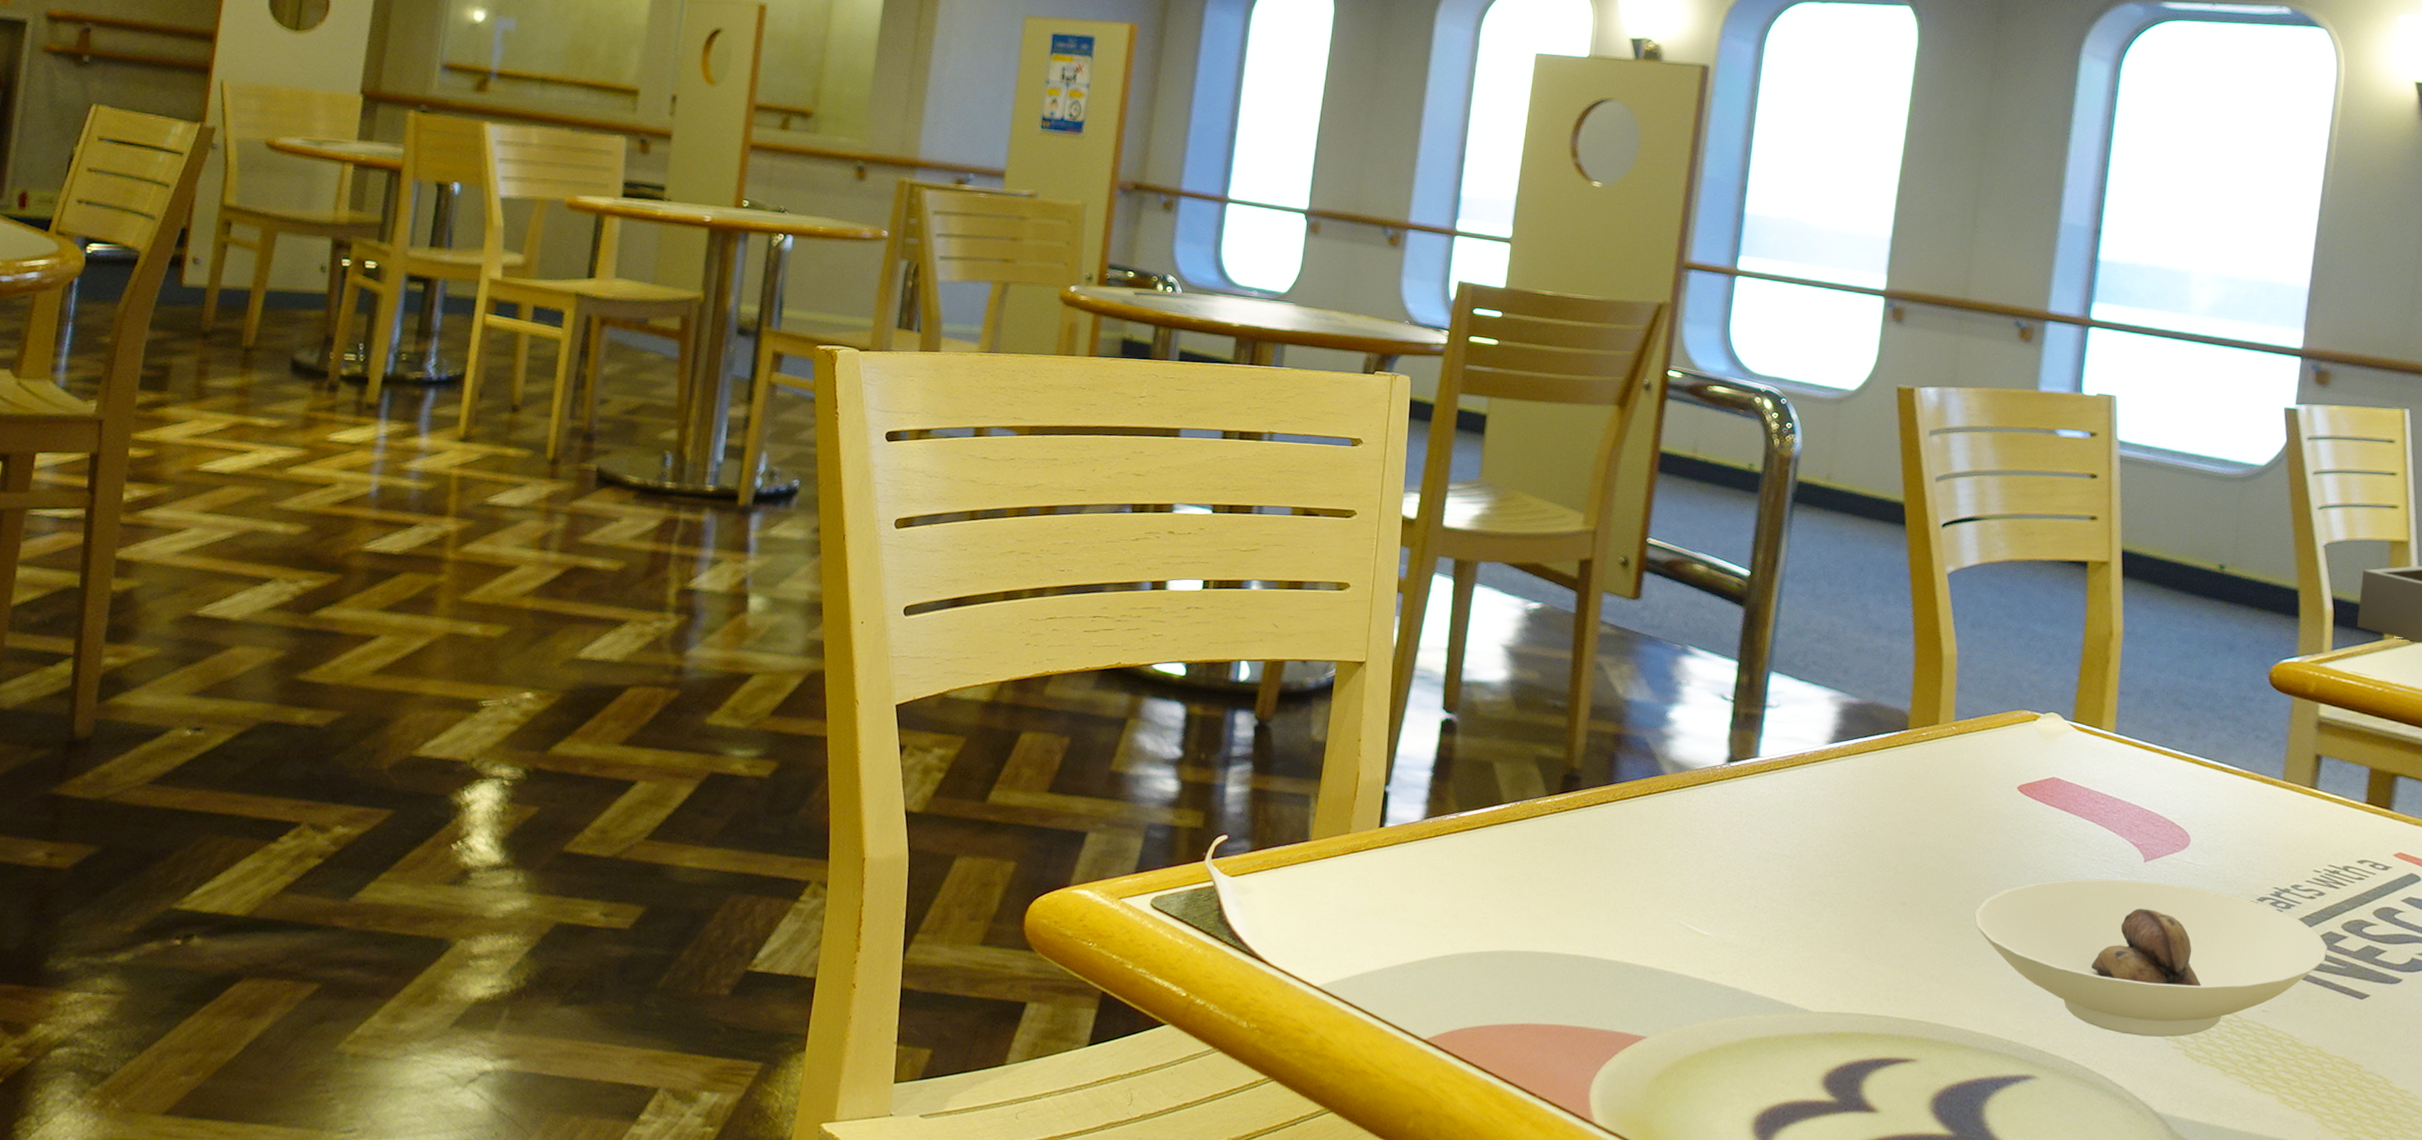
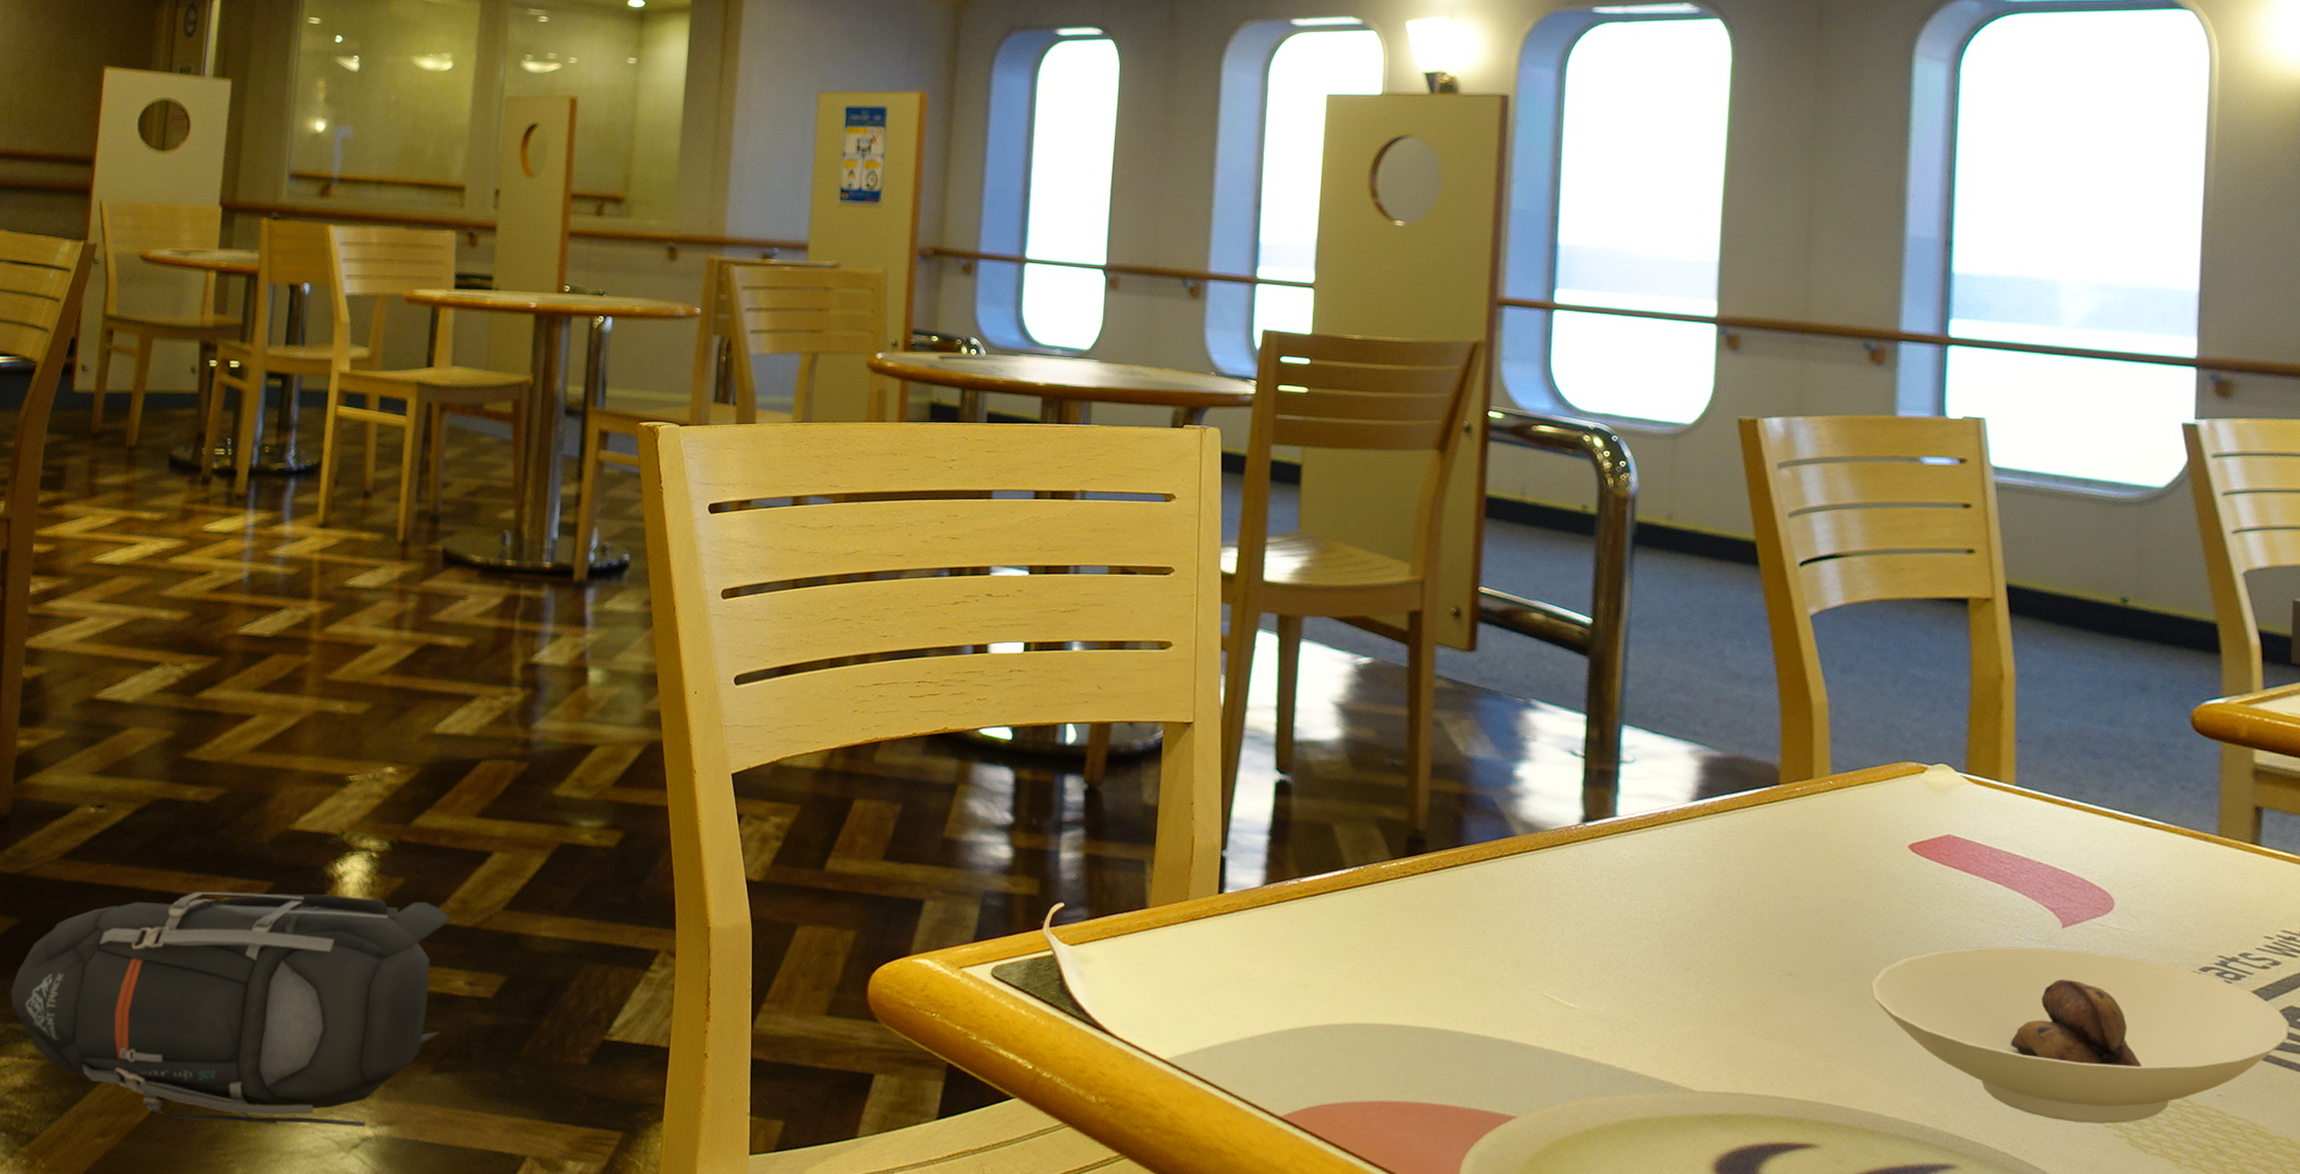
backpack: none [86,819,589,1062] -> present [11,891,452,1128]

